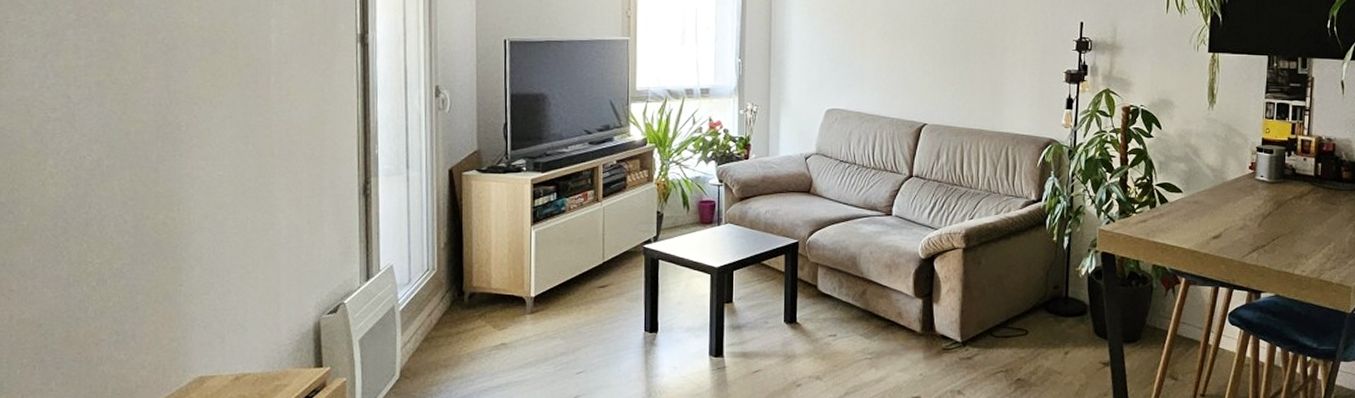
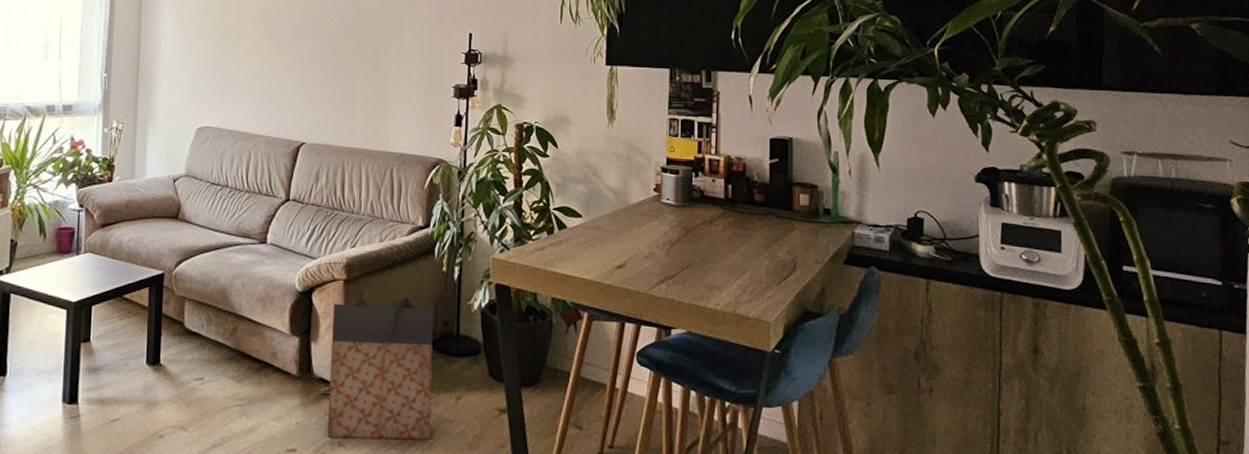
bag: none [948,264,1045,389] -> present [327,297,434,440]

